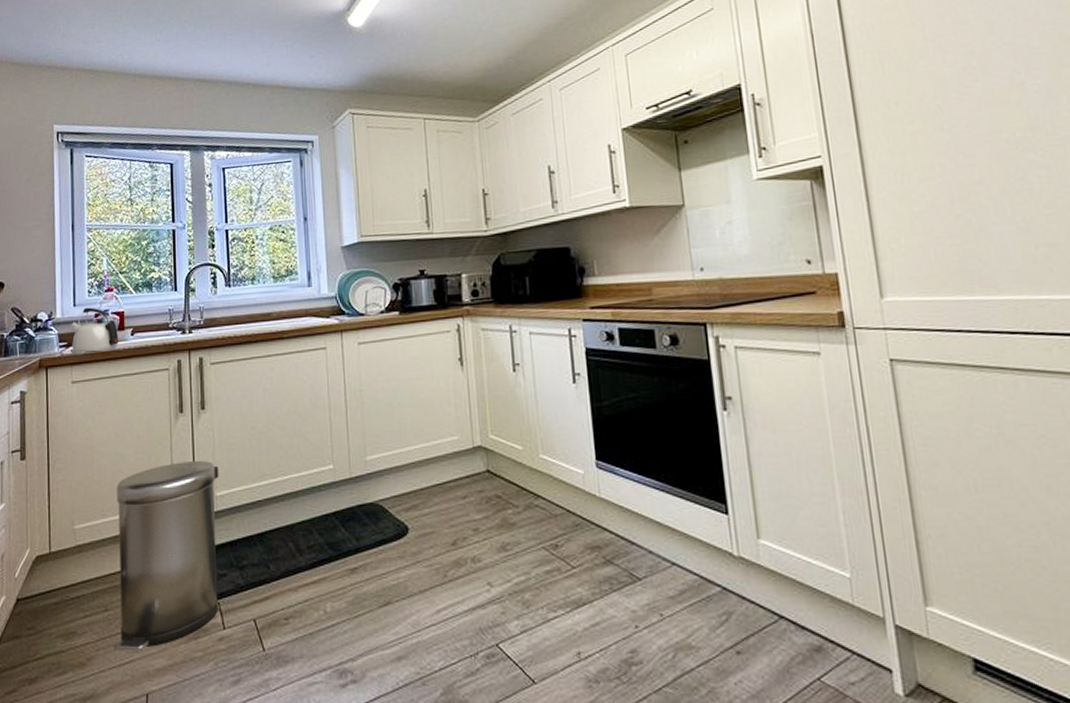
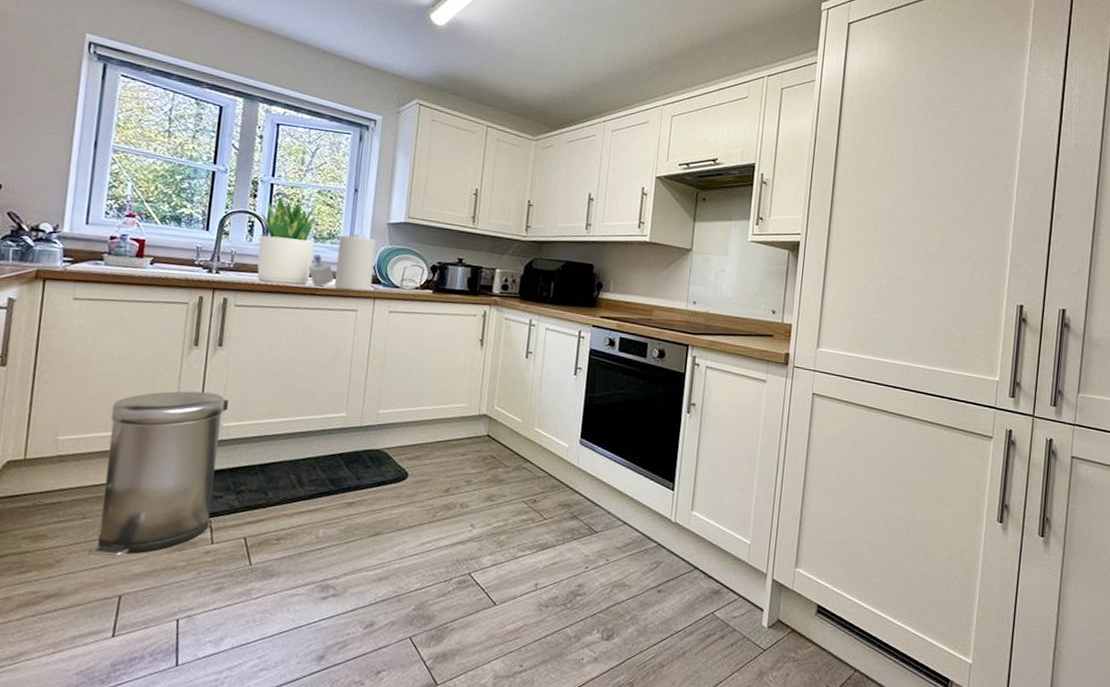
kettle: present [71,307,119,356] -> none [77,228,136,276]
planter: none [221,238,276,334] -> present [257,197,319,284]
soap dispenser: none [272,293,299,328] -> present [308,253,334,286]
paper towel holder: none [297,265,336,328] -> present [334,234,377,291]

